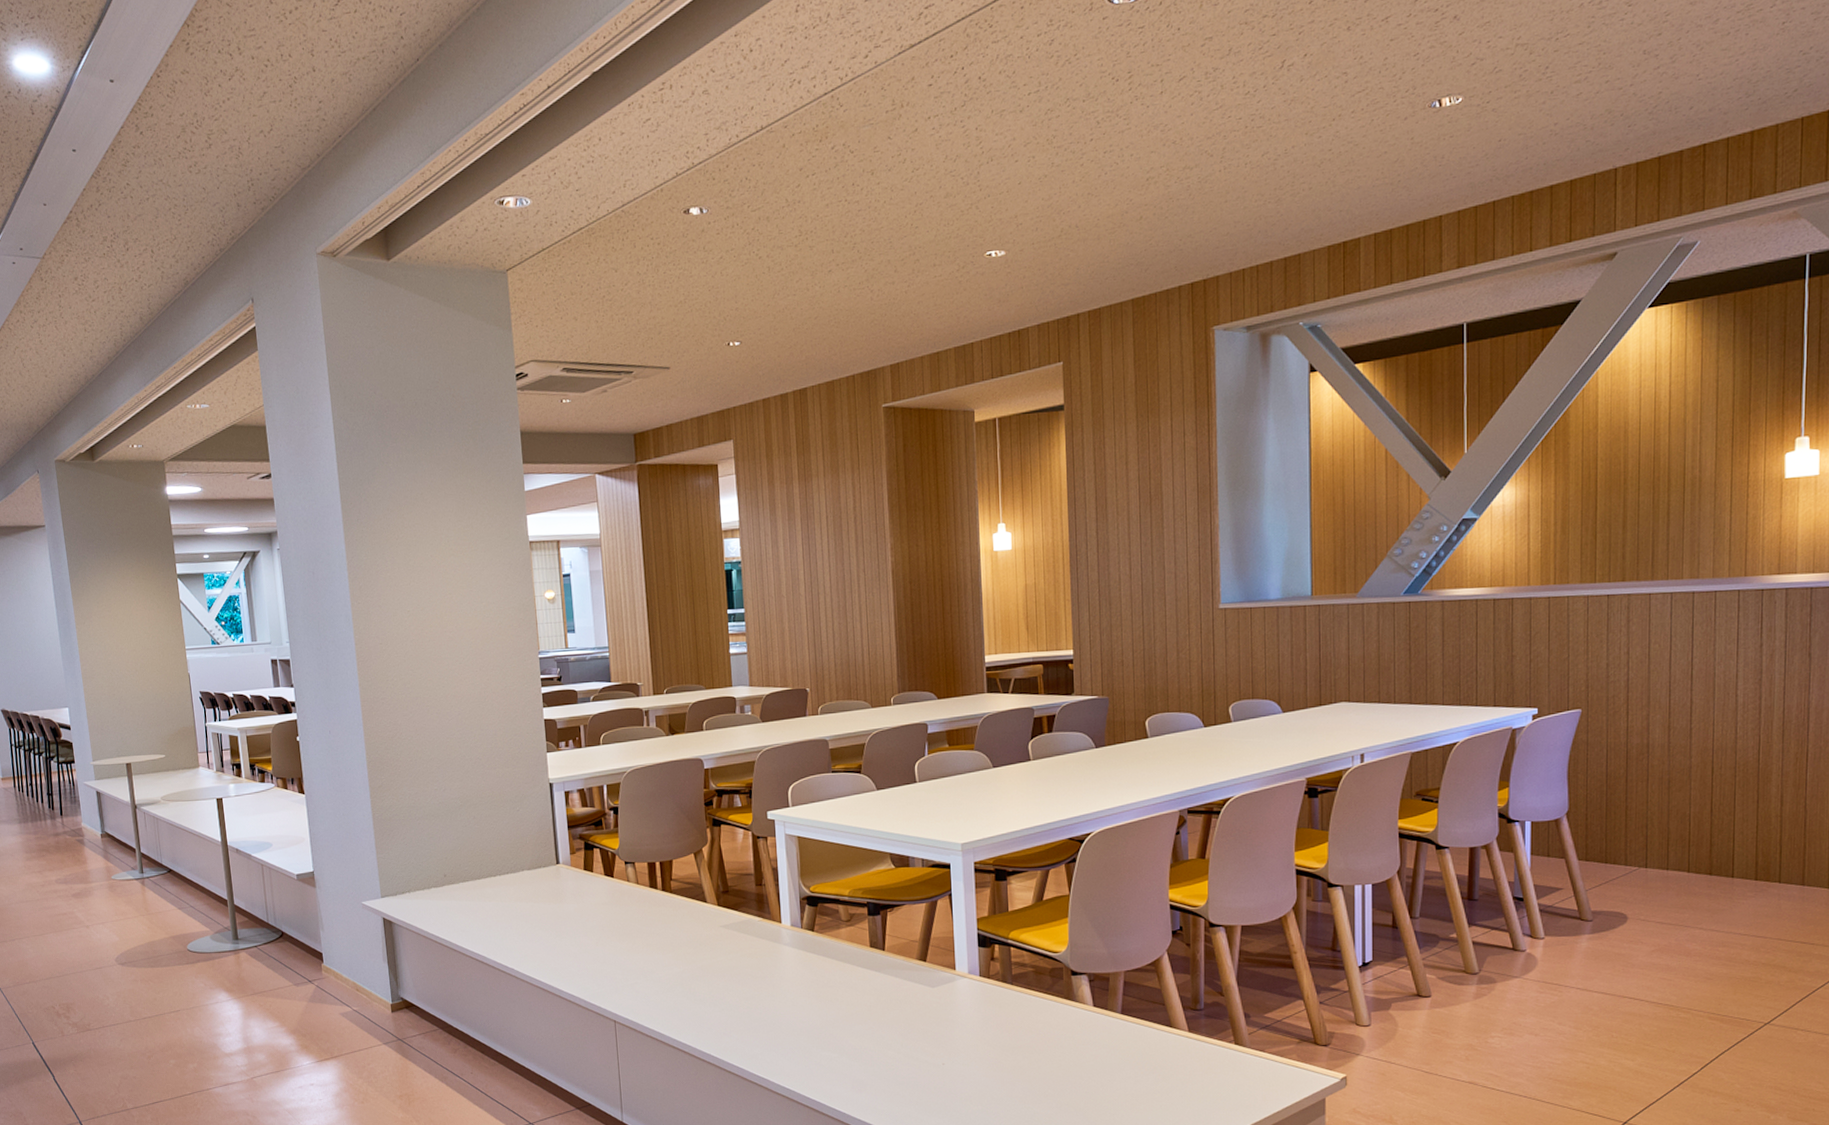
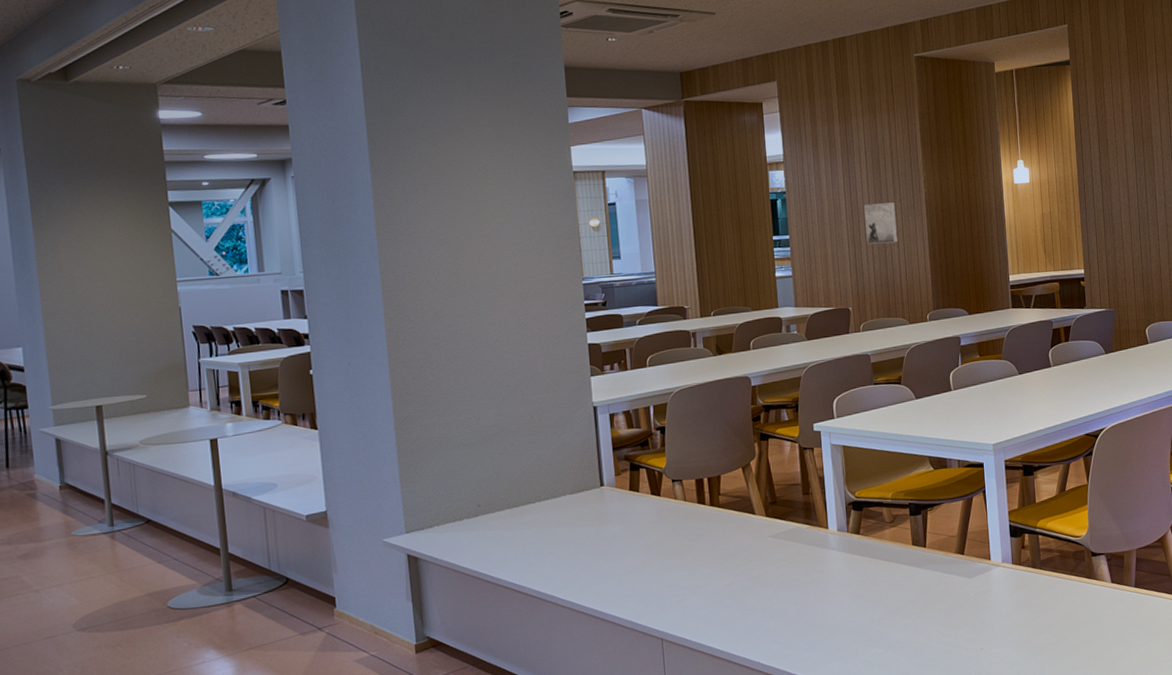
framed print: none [824,573,860,619] -> present [864,202,897,244]

